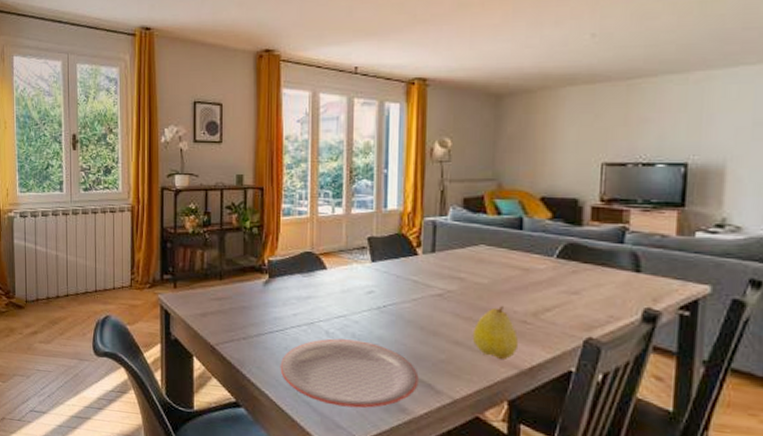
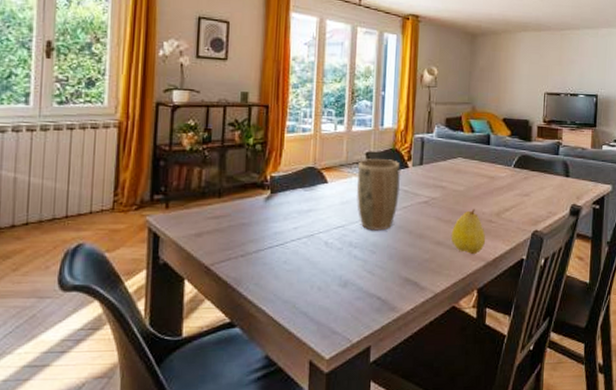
plate: present [280,338,419,408] -> none [278,248,407,313]
plant pot: none [358,244,409,324] -> present [356,159,401,231]

